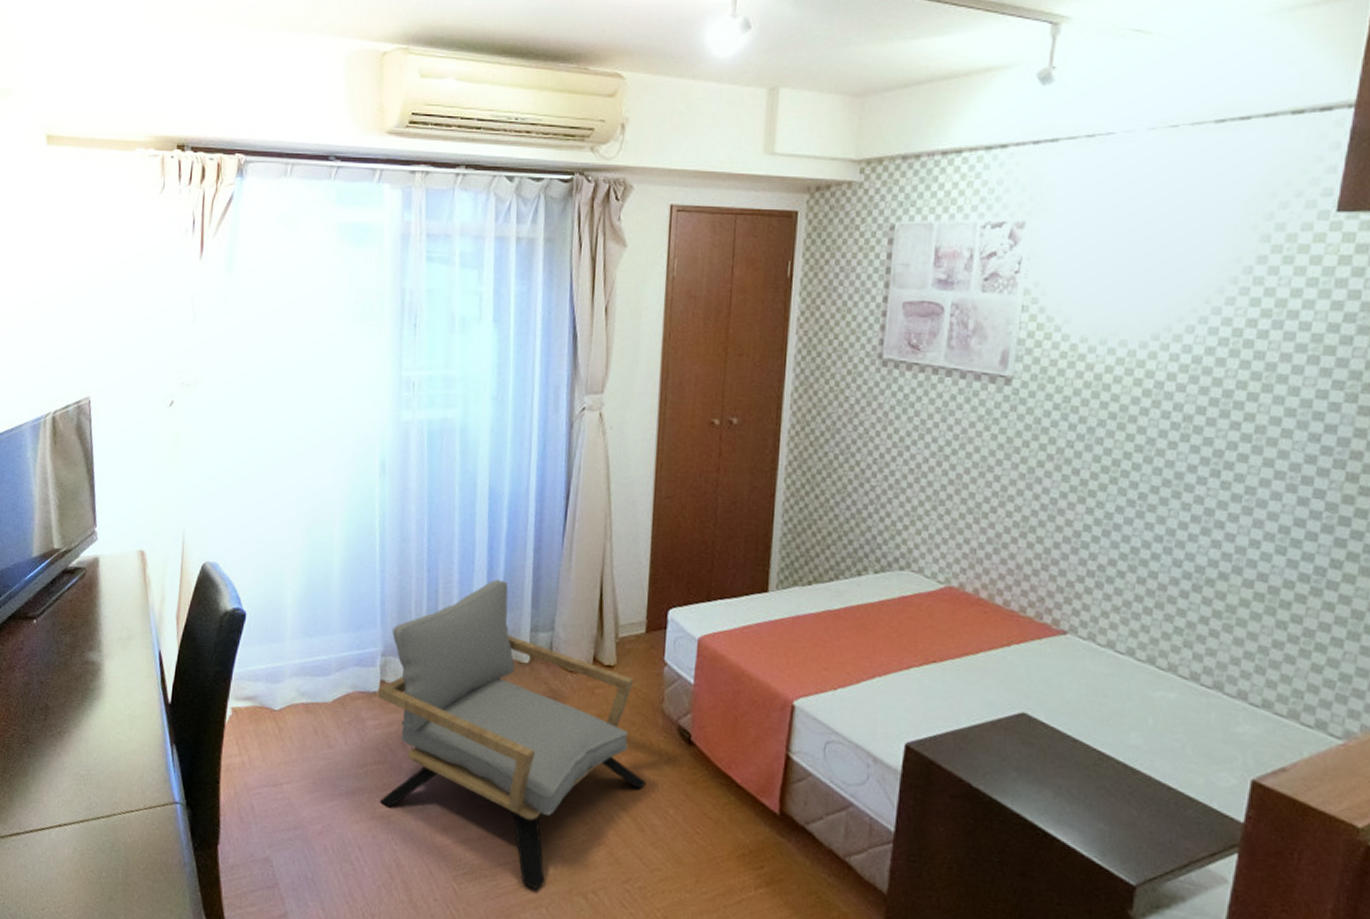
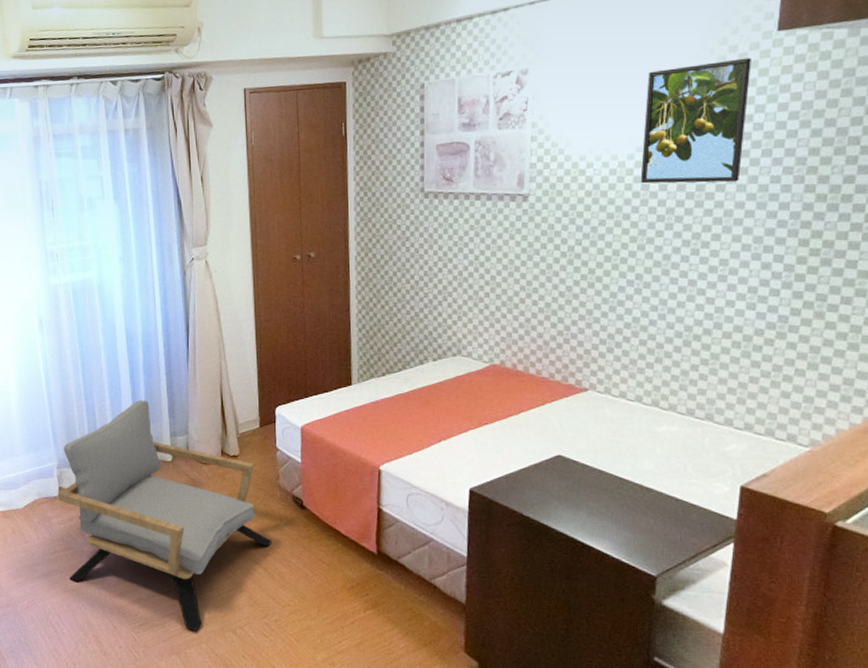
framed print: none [1154,240,1302,392] -> present [640,57,751,184]

